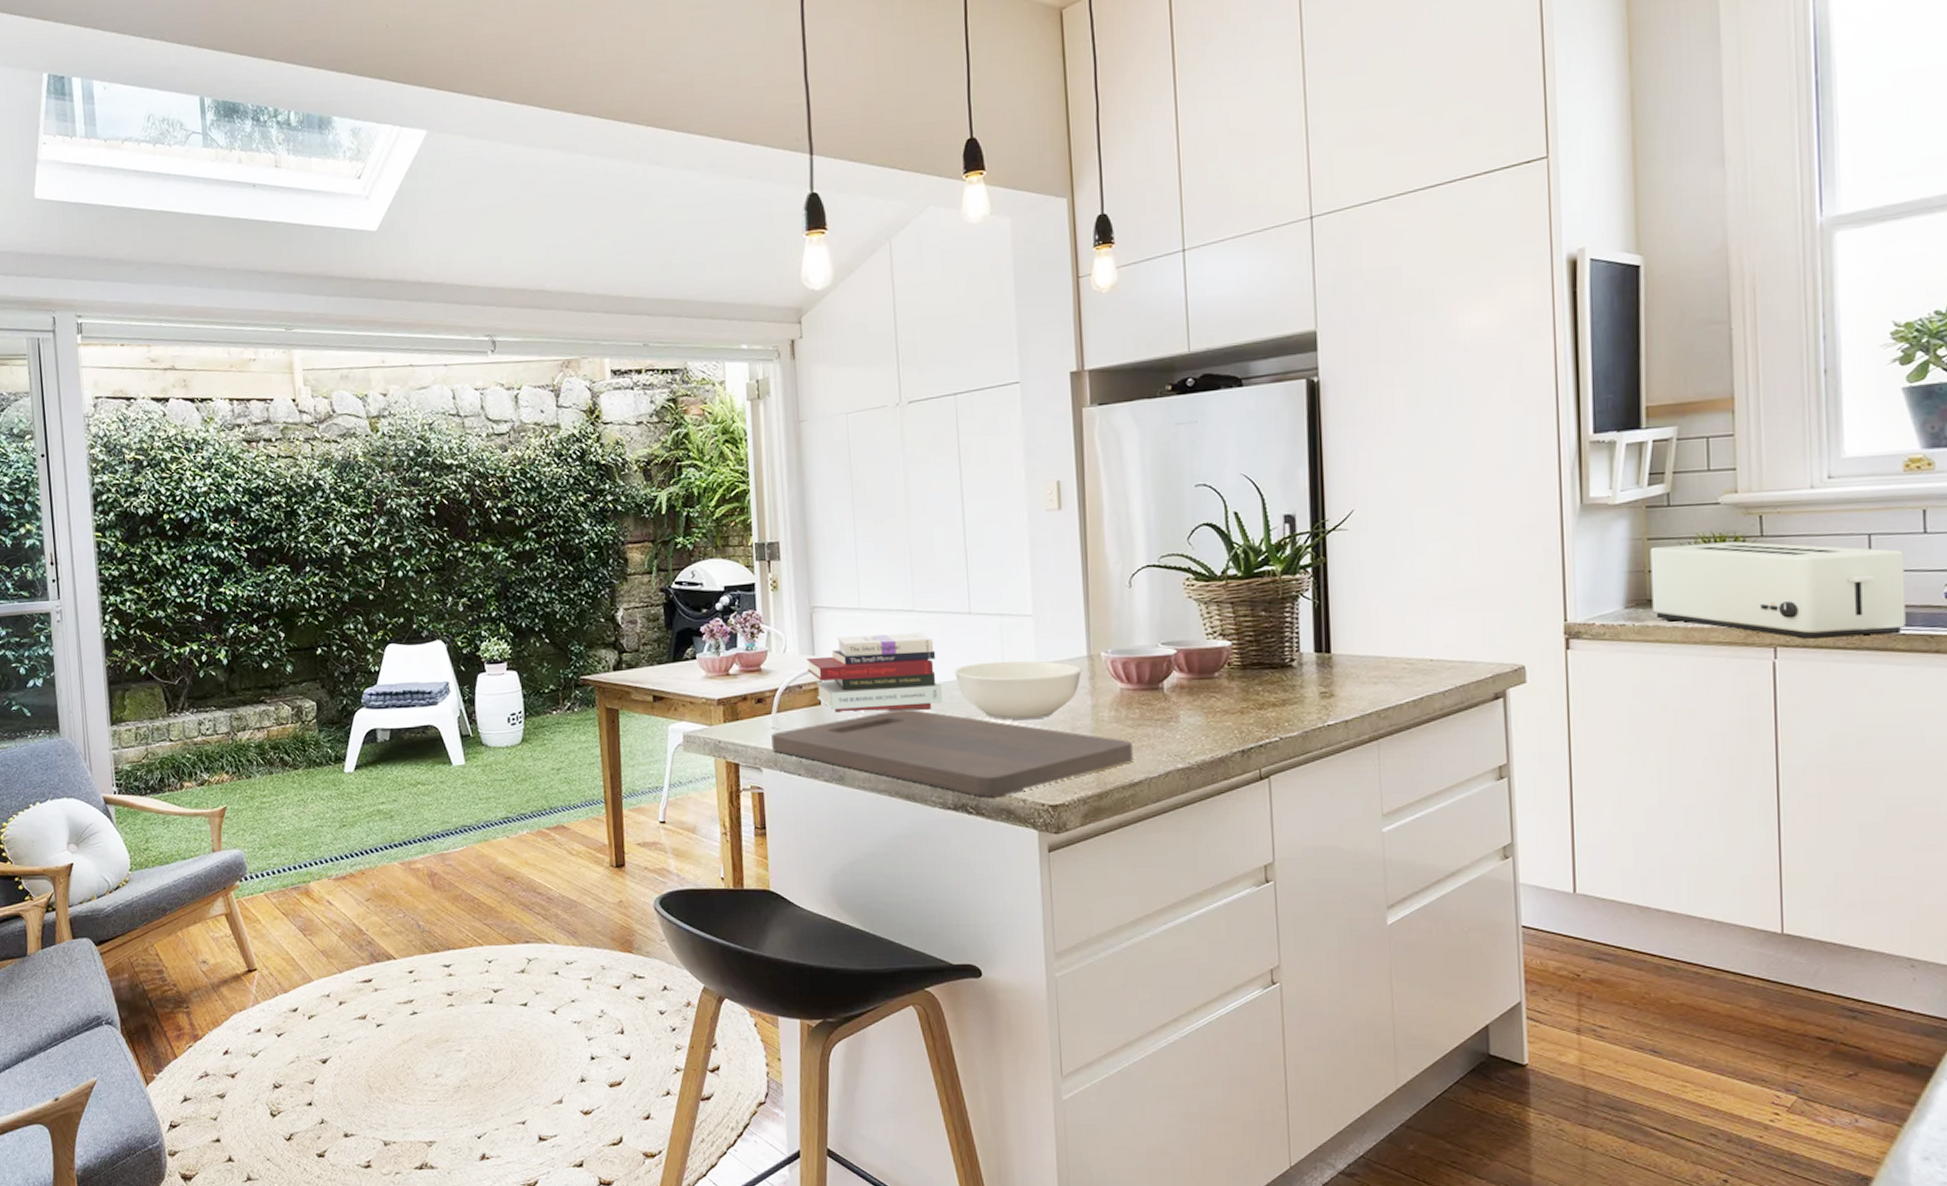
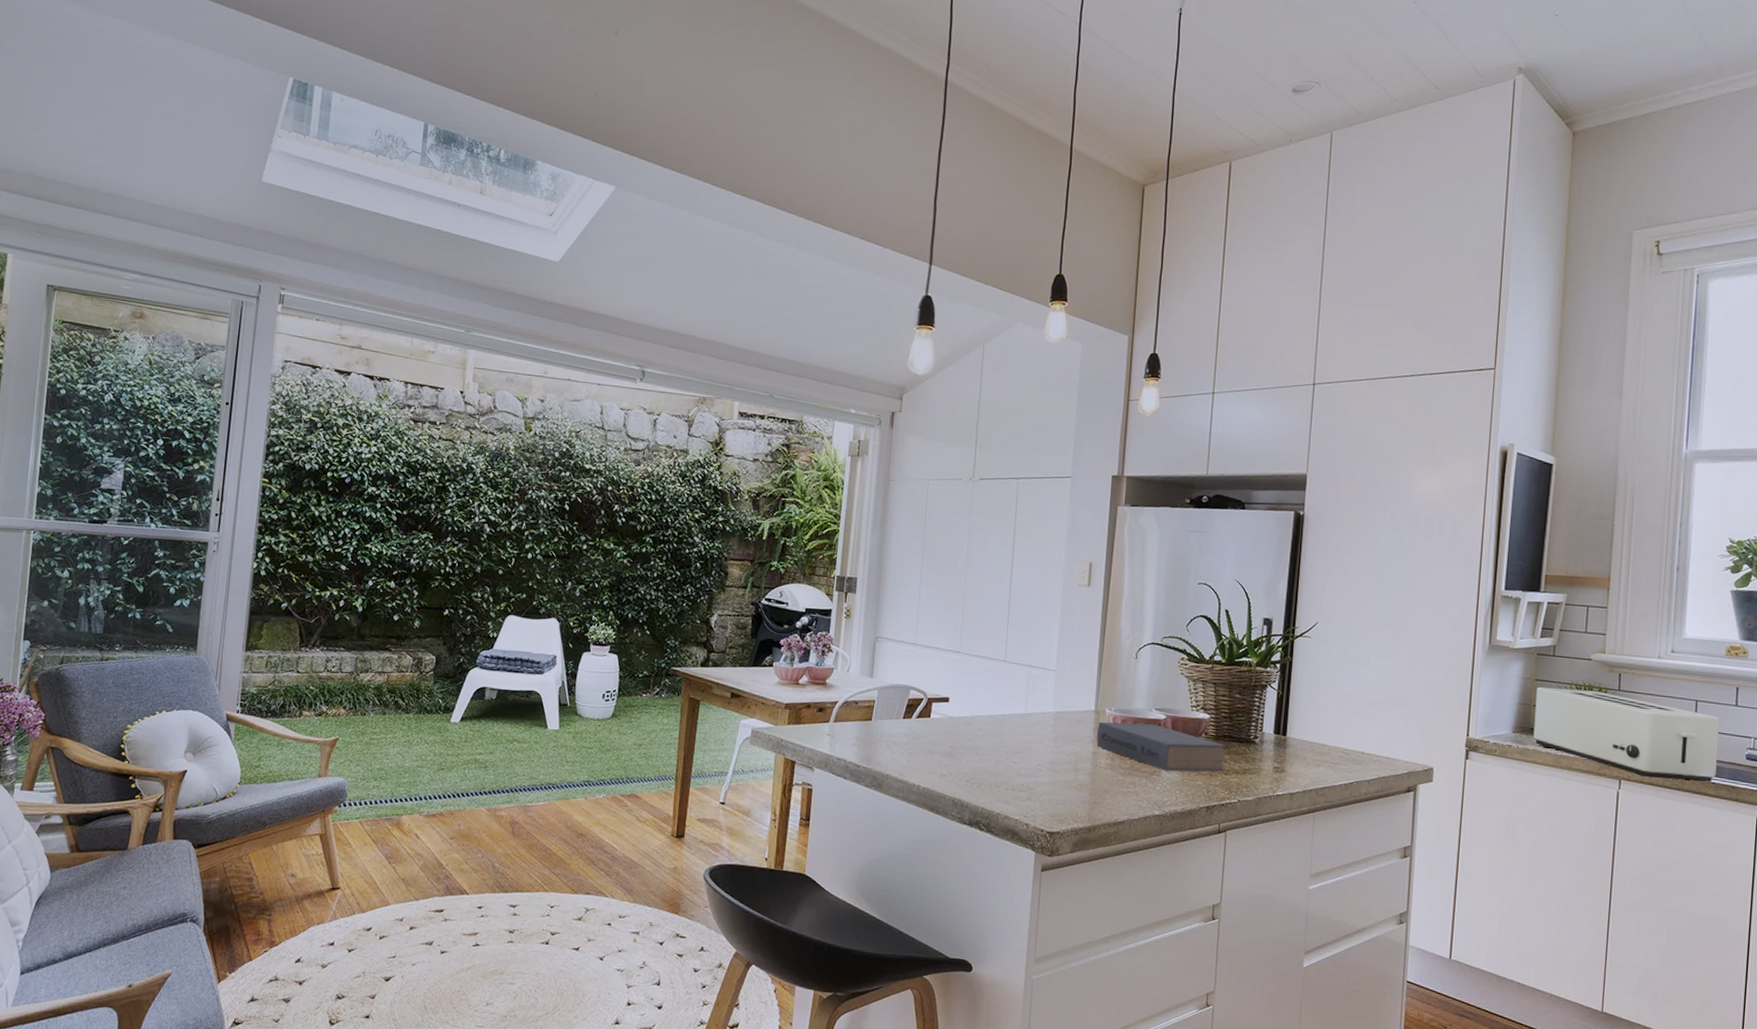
cutting board: present [771,709,1133,797] -> none [825,733,1121,819]
books: present [807,632,943,713] -> none [864,665,974,737]
bowl: present [953,660,1082,720] -> none [985,704,1089,758]
book: none [1094,661,1258,716] -> present [1096,721,1226,772]

